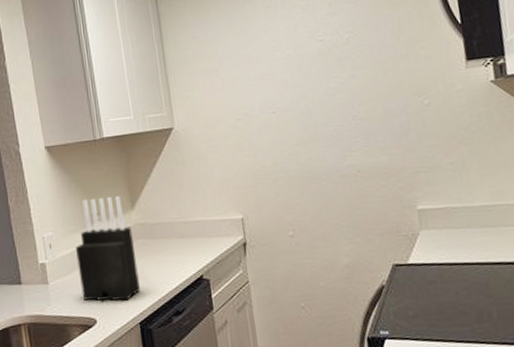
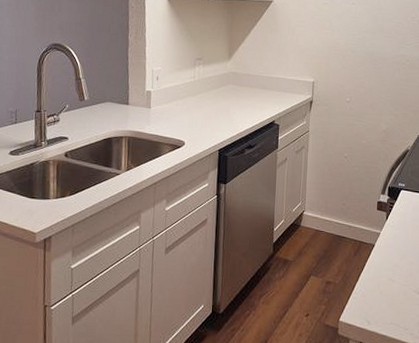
knife block: present [76,196,140,302] -> none [176,45,226,131]

